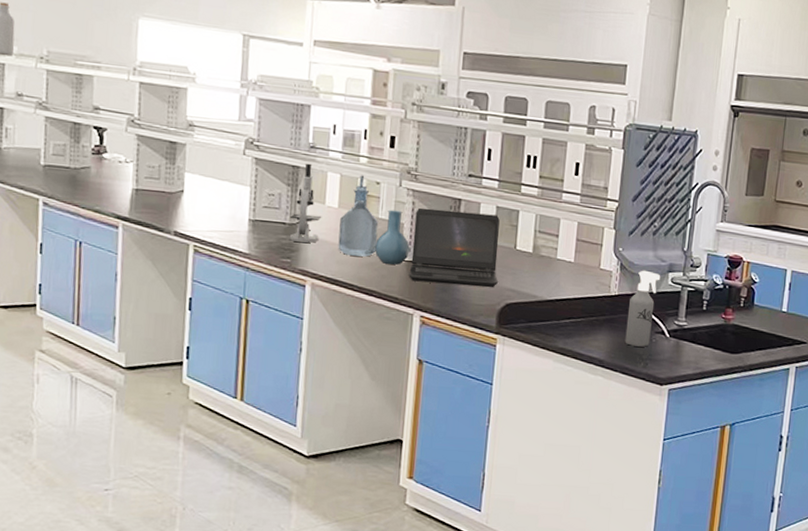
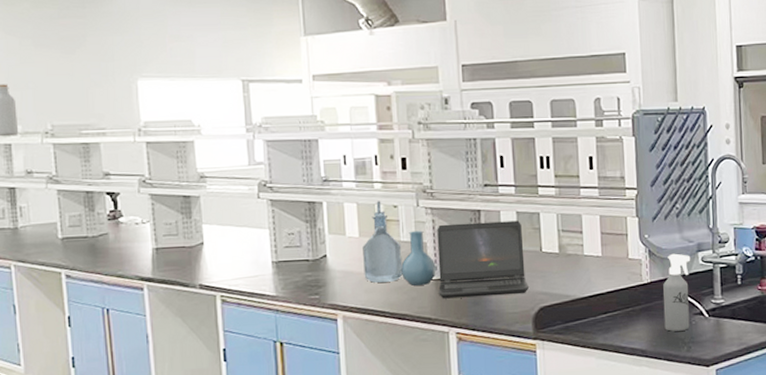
microscope: present [289,163,322,244] -> none [312,197,345,278]

